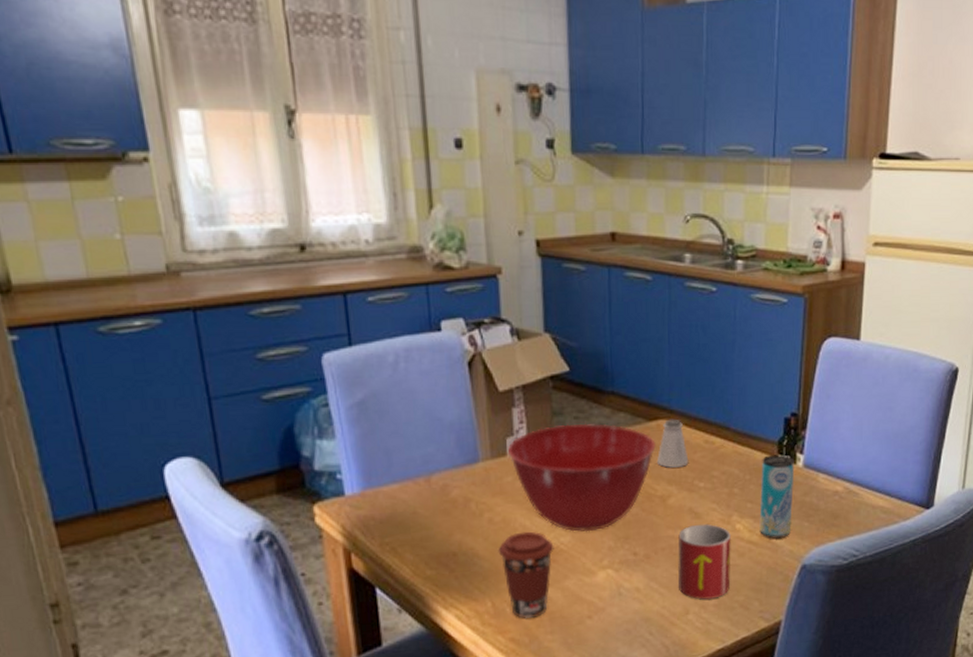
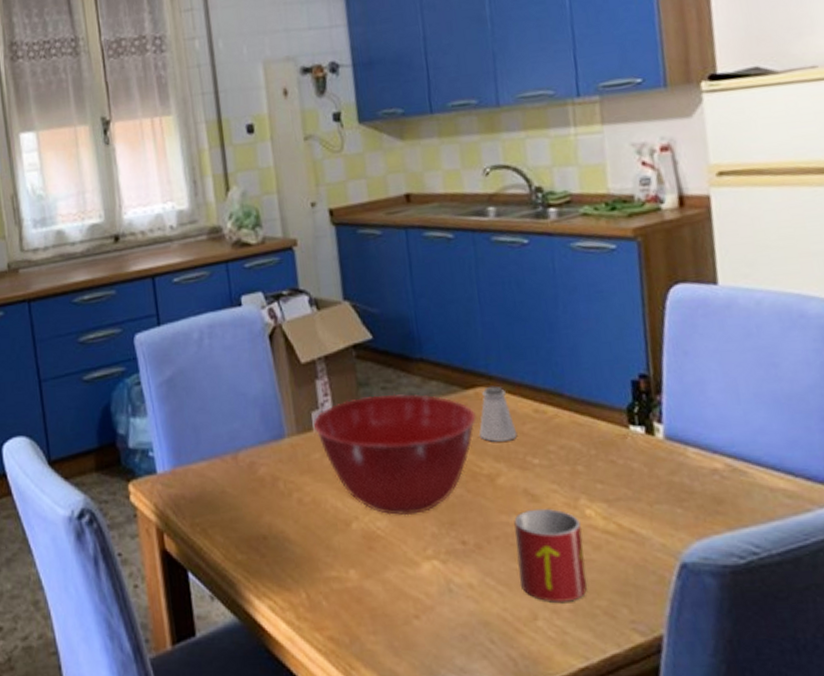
coffee cup: present [498,531,554,619] -> none [309,514,371,615]
beverage can: present [759,454,795,539] -> none [608,424,660,528]

